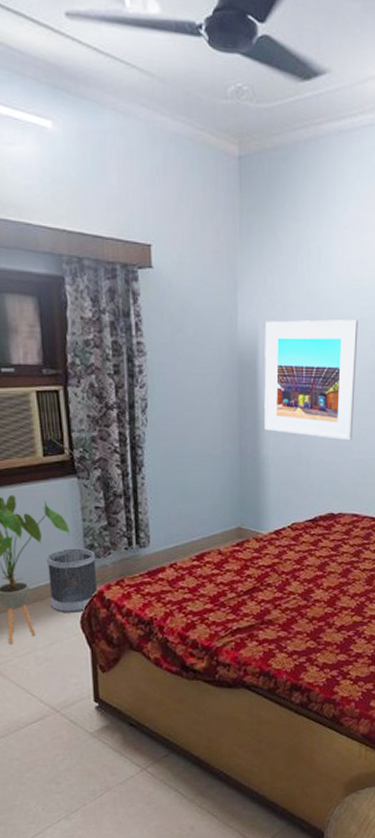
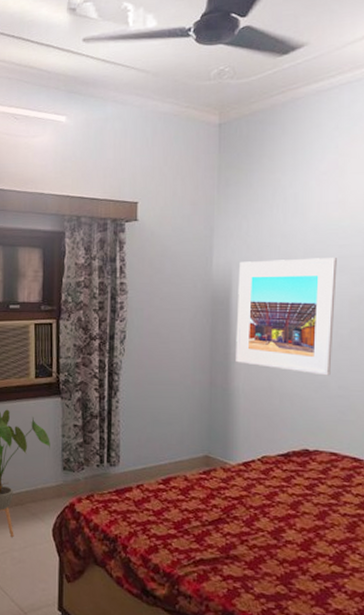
wastebasket: present [46,548,98,613] -> none [28,460,71,521]

